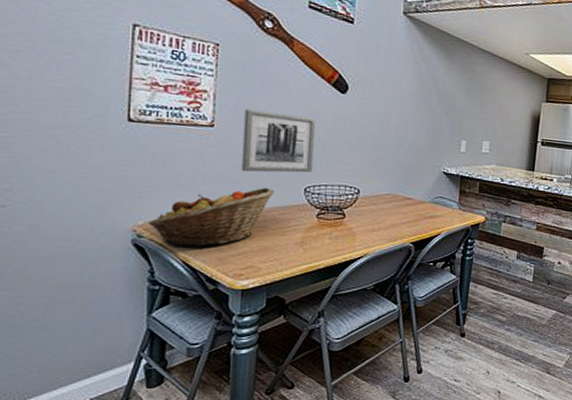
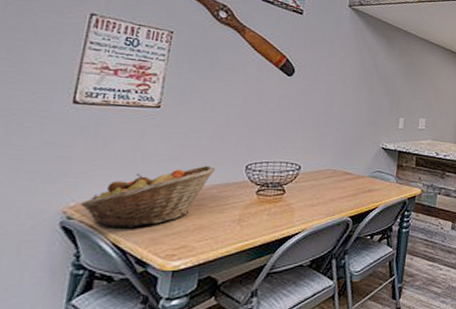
wall art: present [241,108,316,173] -> none [183,90,262,151]

